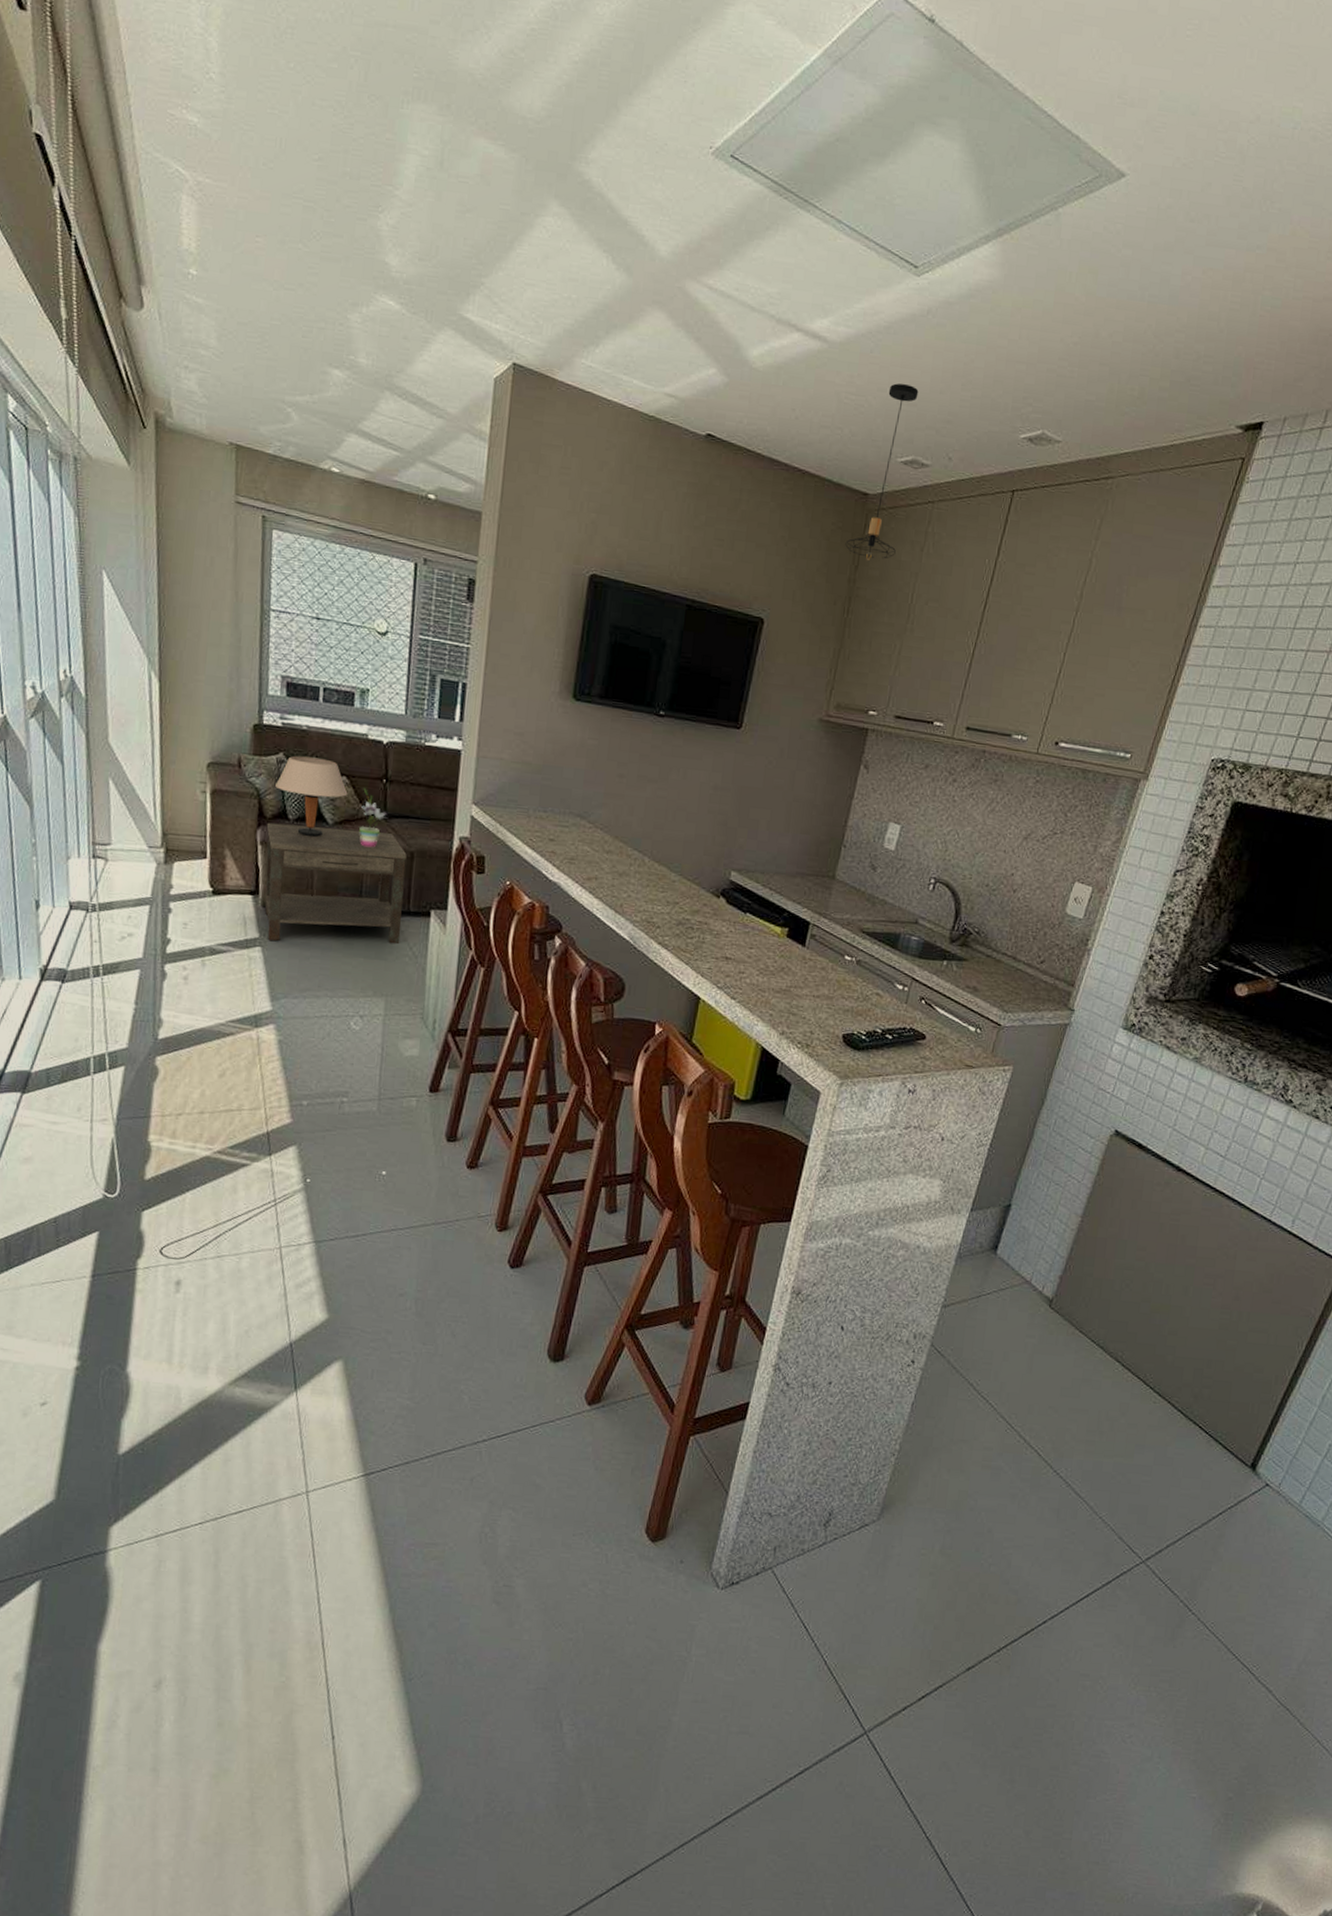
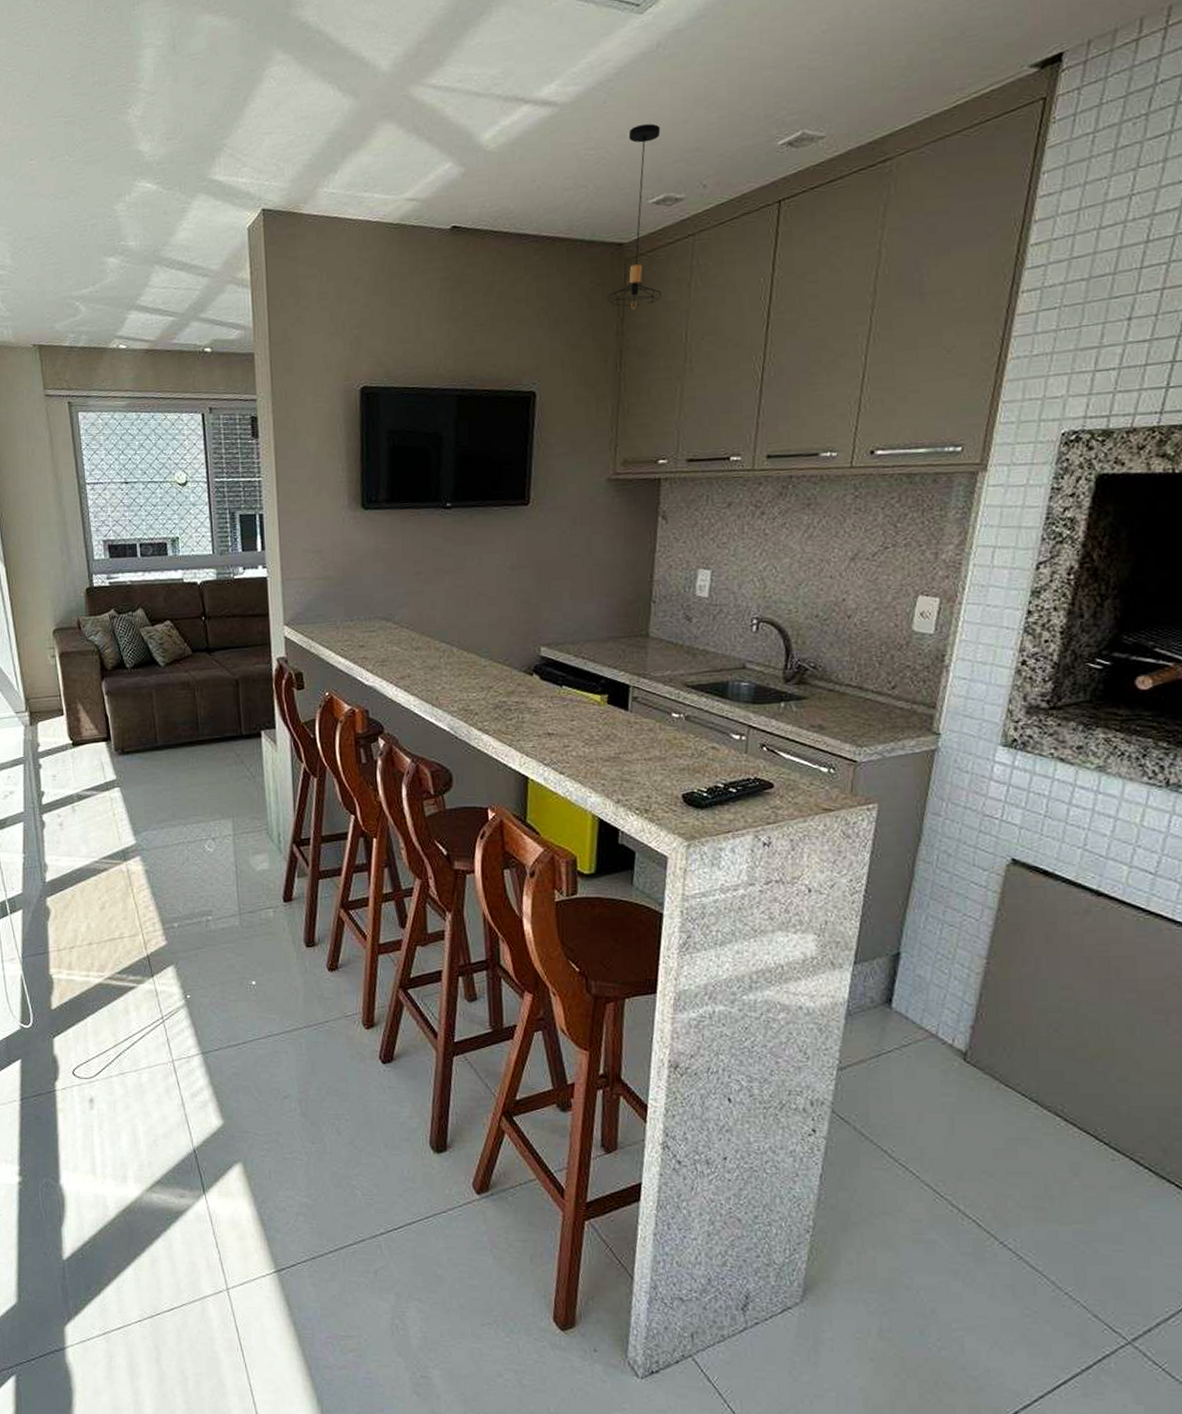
side table: present [265,822,407,945] -> none [109,666,238,780]
table lamp: present [275,755,348,837] -> none [111,607,174,680]
potted plant: present [359,788,387,847] -> none [186,628,211,681]

